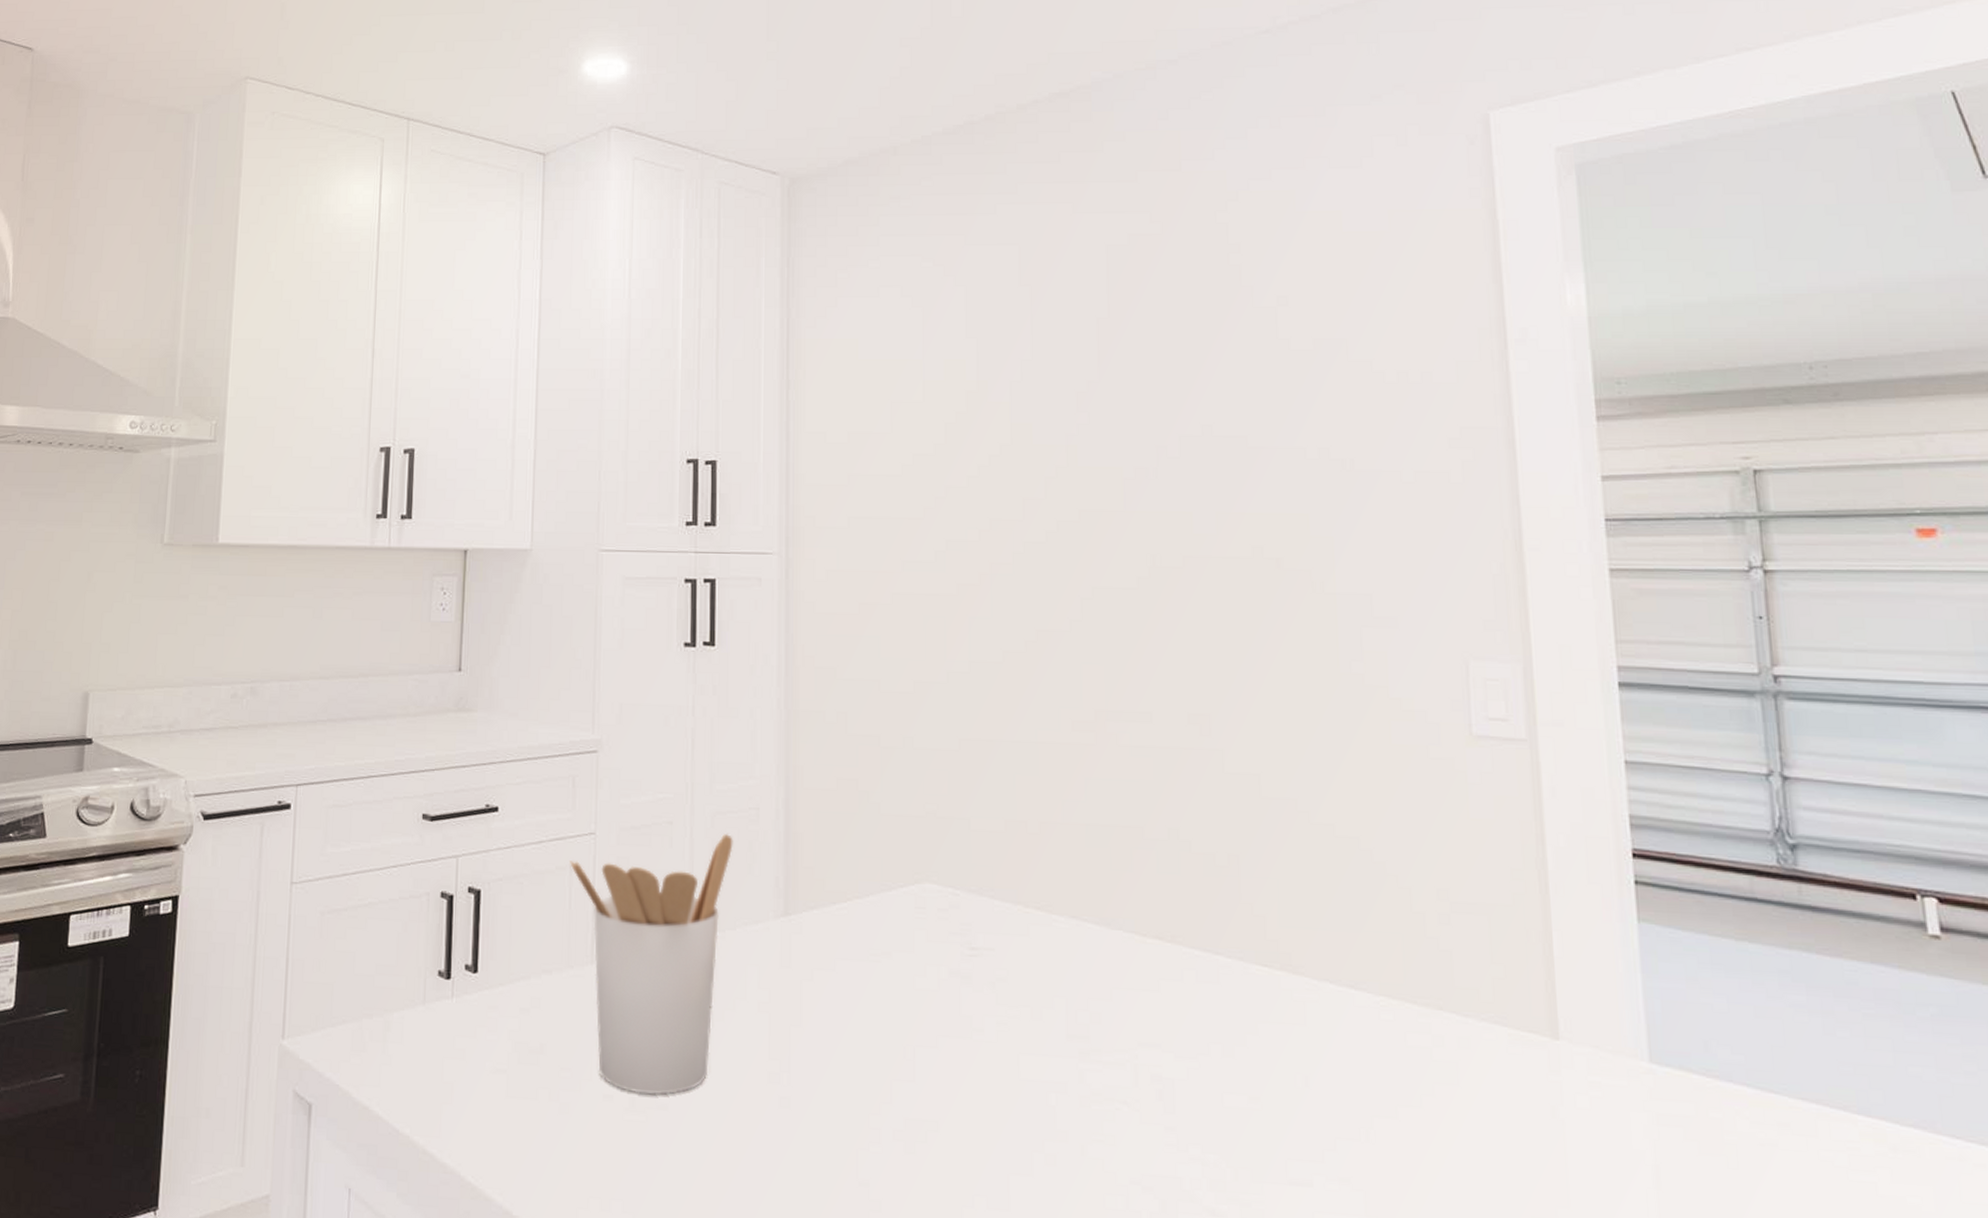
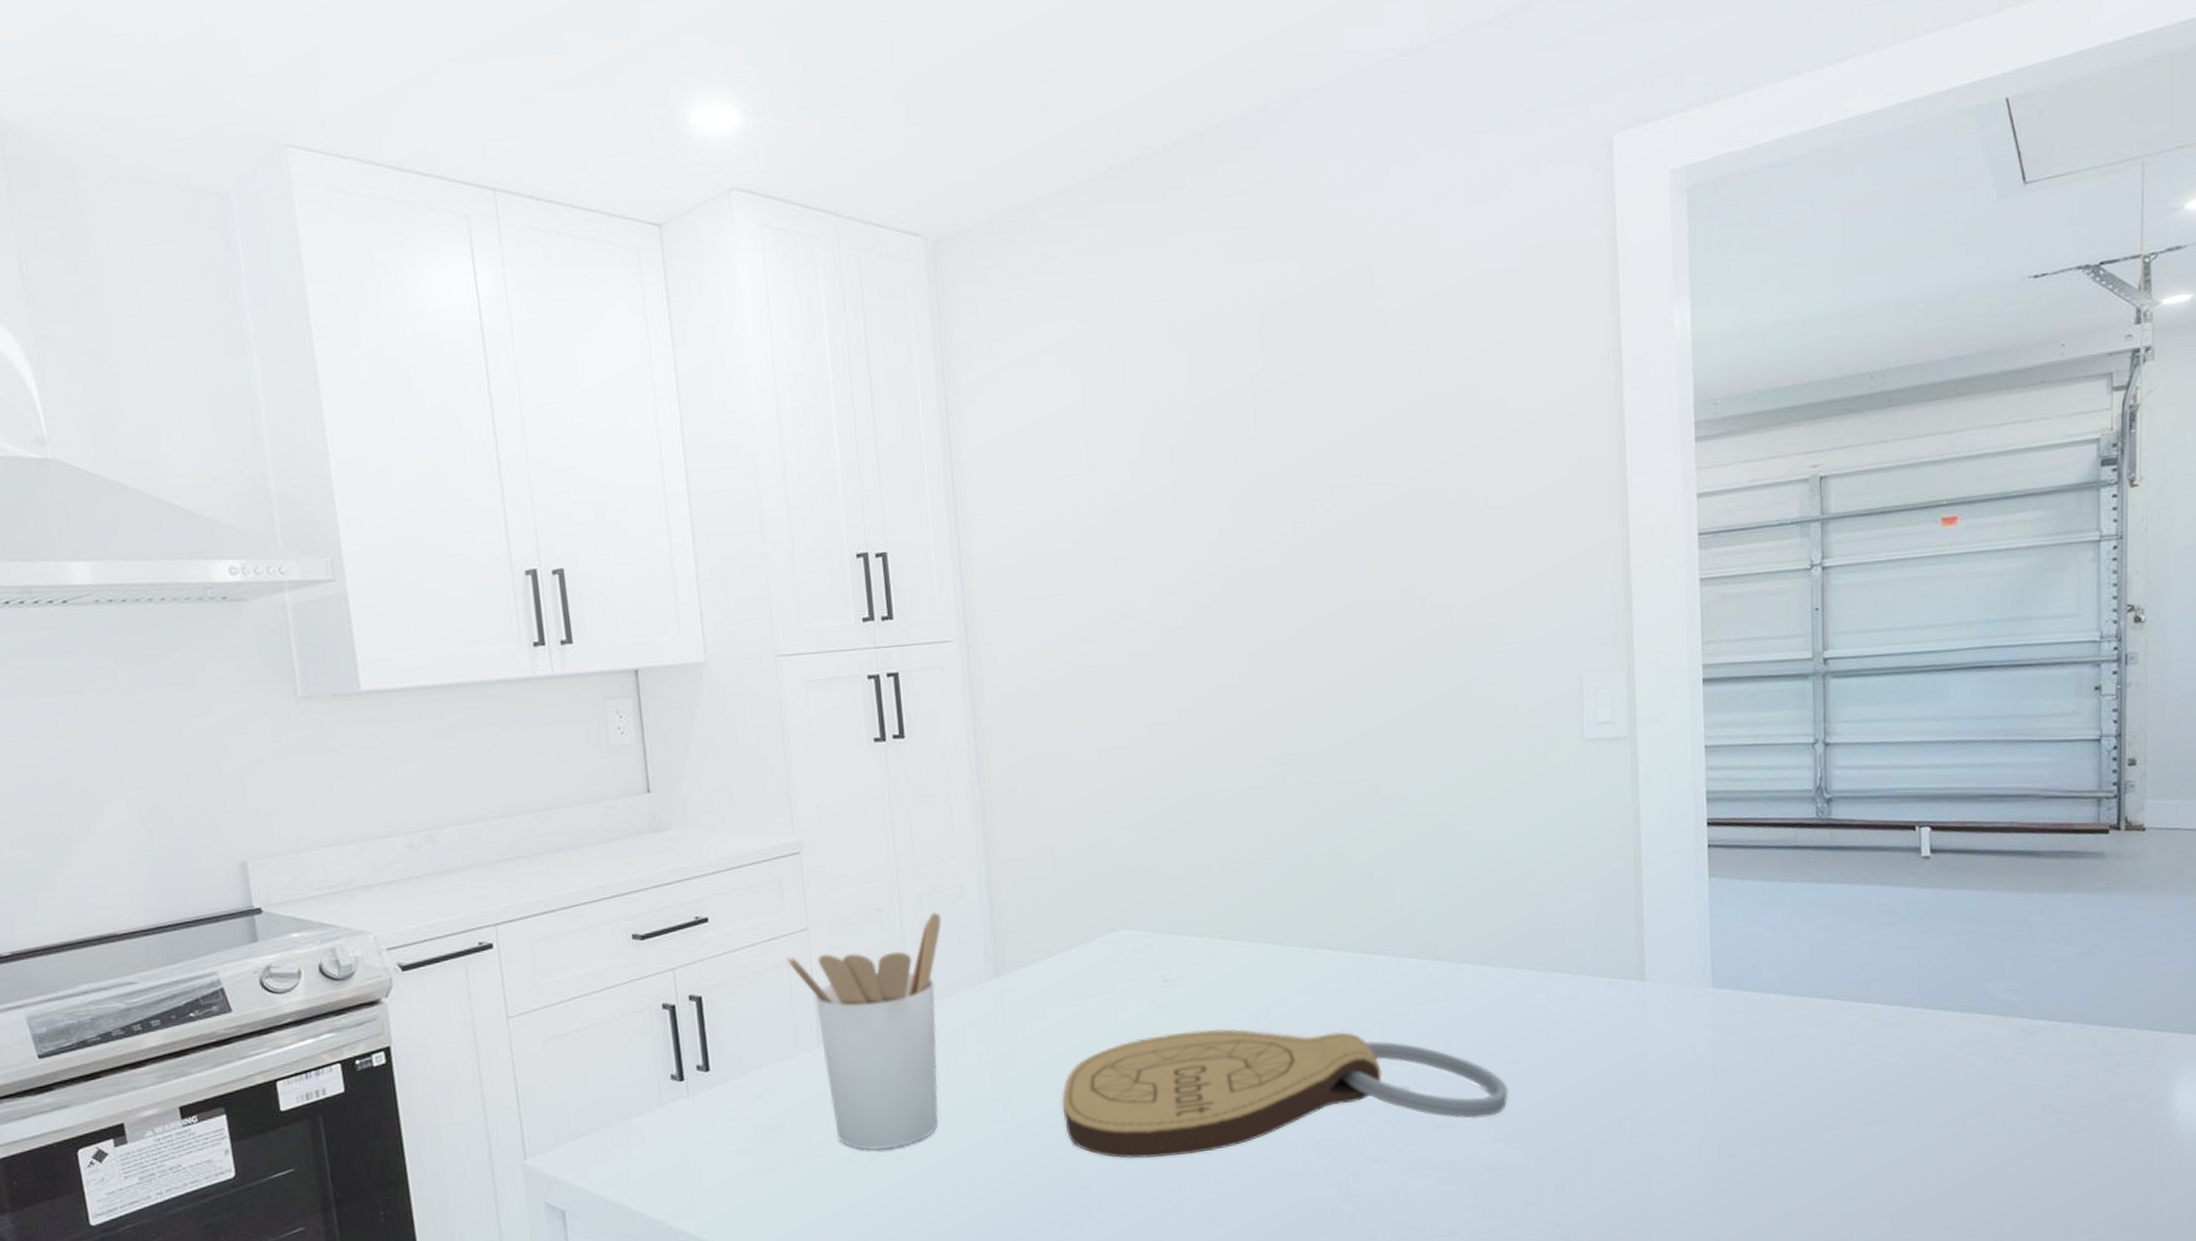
cutting board: none [845,1012,1383,1182] -> present [1062,1029,1508,1159]

